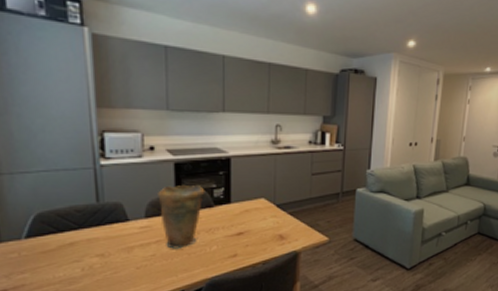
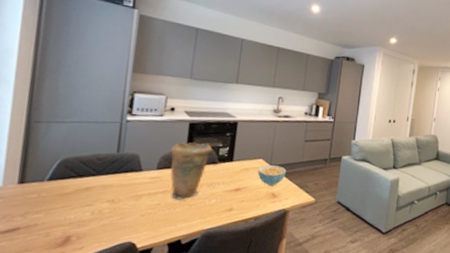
cereal bowl: none [260,205,294,227] -> present [257,165,287,186]

